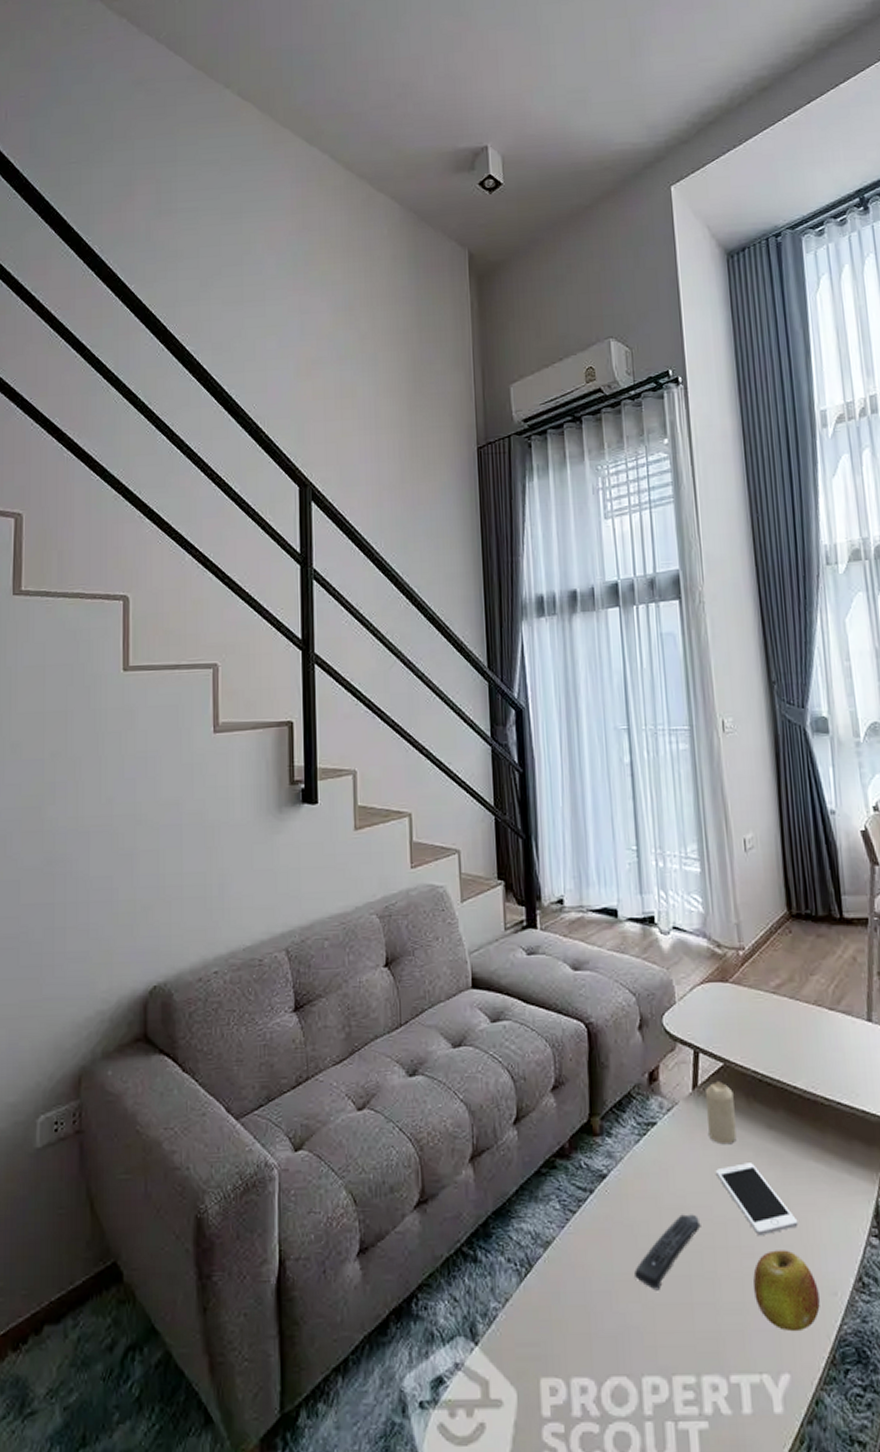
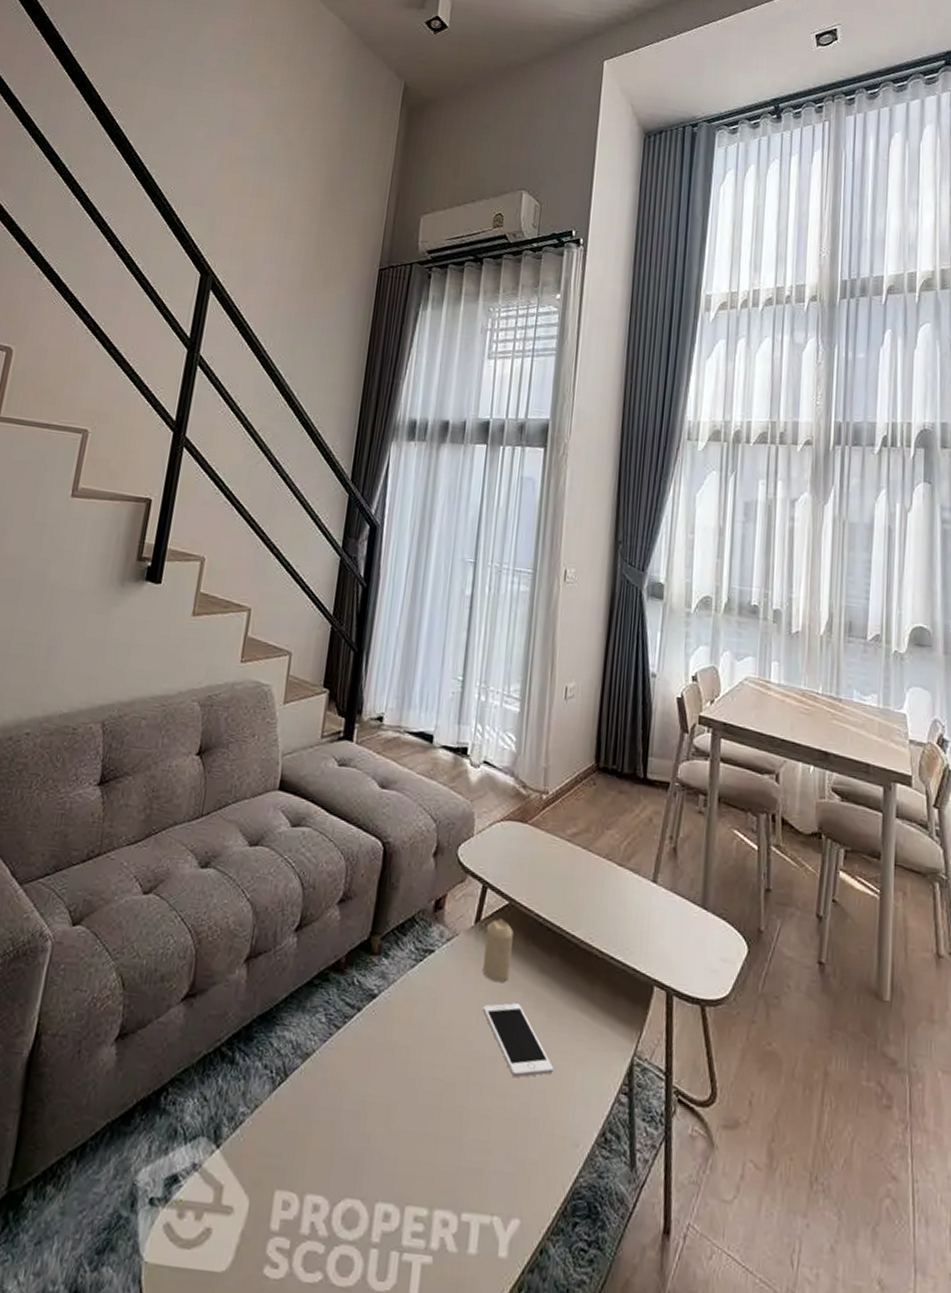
remote control: present [635,1214,701,1291] -> none [386,1045,460,1118]
fruit: present [753,1250,820,1331] -> none [499,1093,562,1178]

